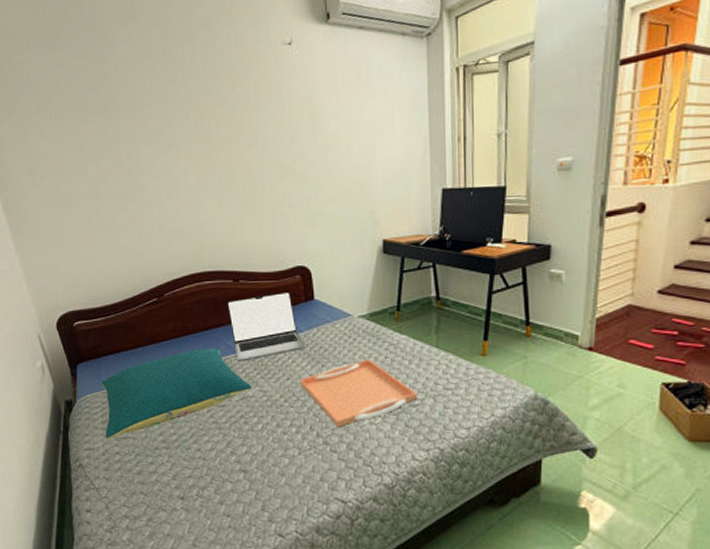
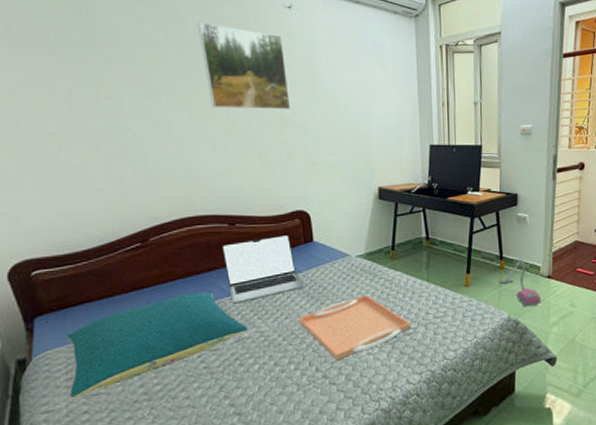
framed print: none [202,70,291,161] -> present [197,21,291,110]
vacuum cleaner: none [524,324,578,384] -> present [499,258,541,307]

